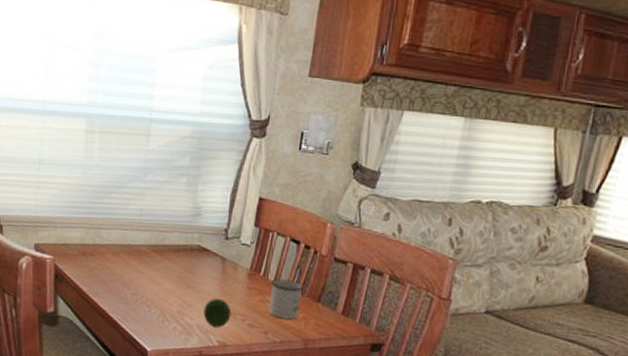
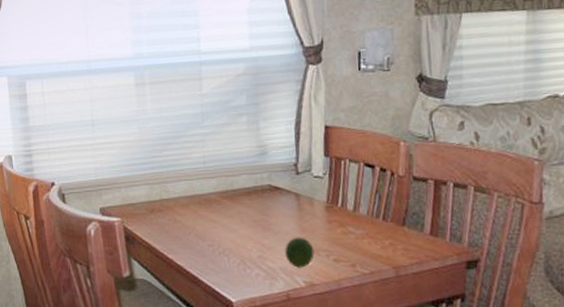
mug: present [269,279,303,320] -> none [351,207,385,249]

